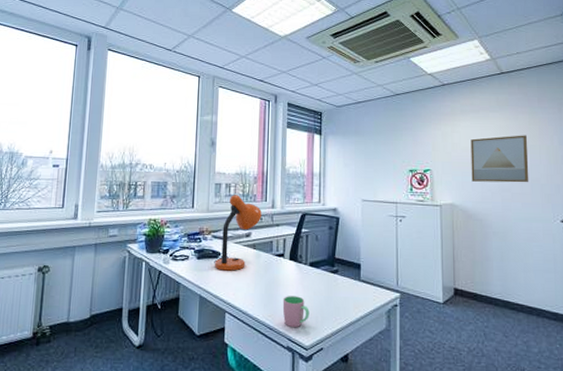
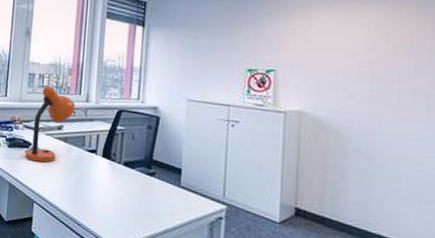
cup: present [282,296,310,328] -> none [92,193,121,228]
wall art: present [471,135,529,183] -> none [328,33,413,92]

